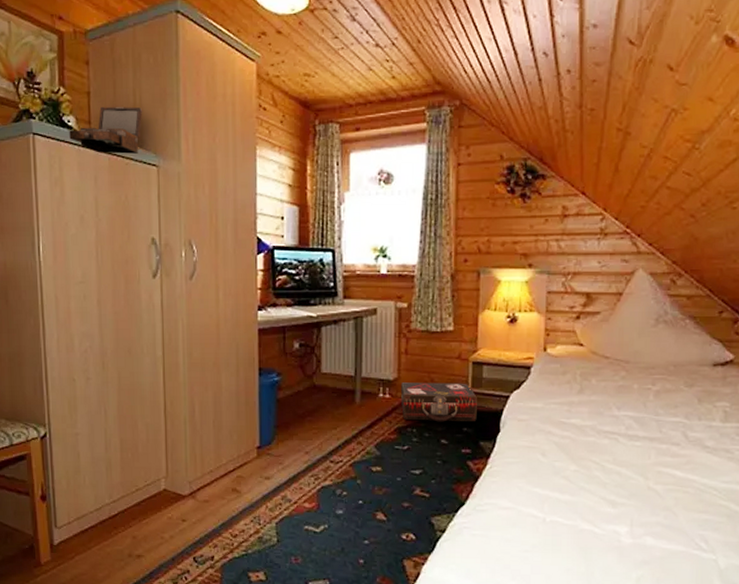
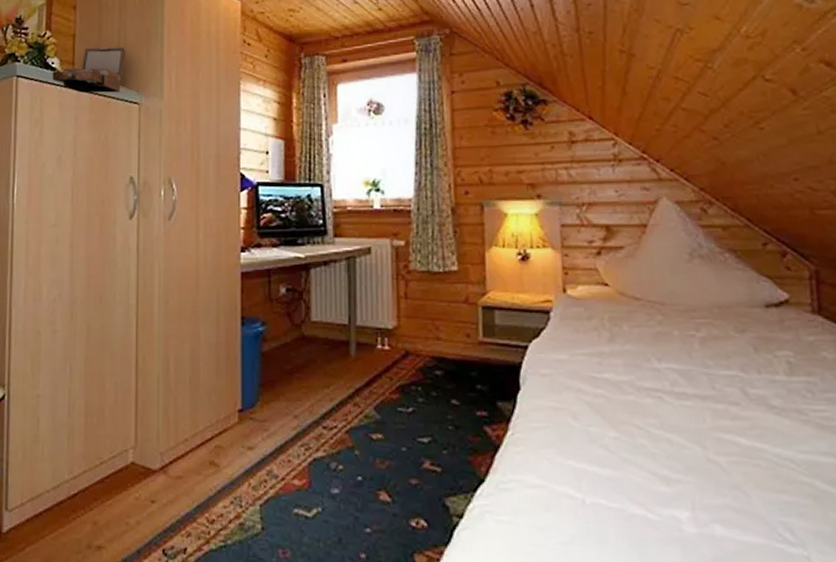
suitcase: present [400,382,477,422] -> none [401,331,492,378]

